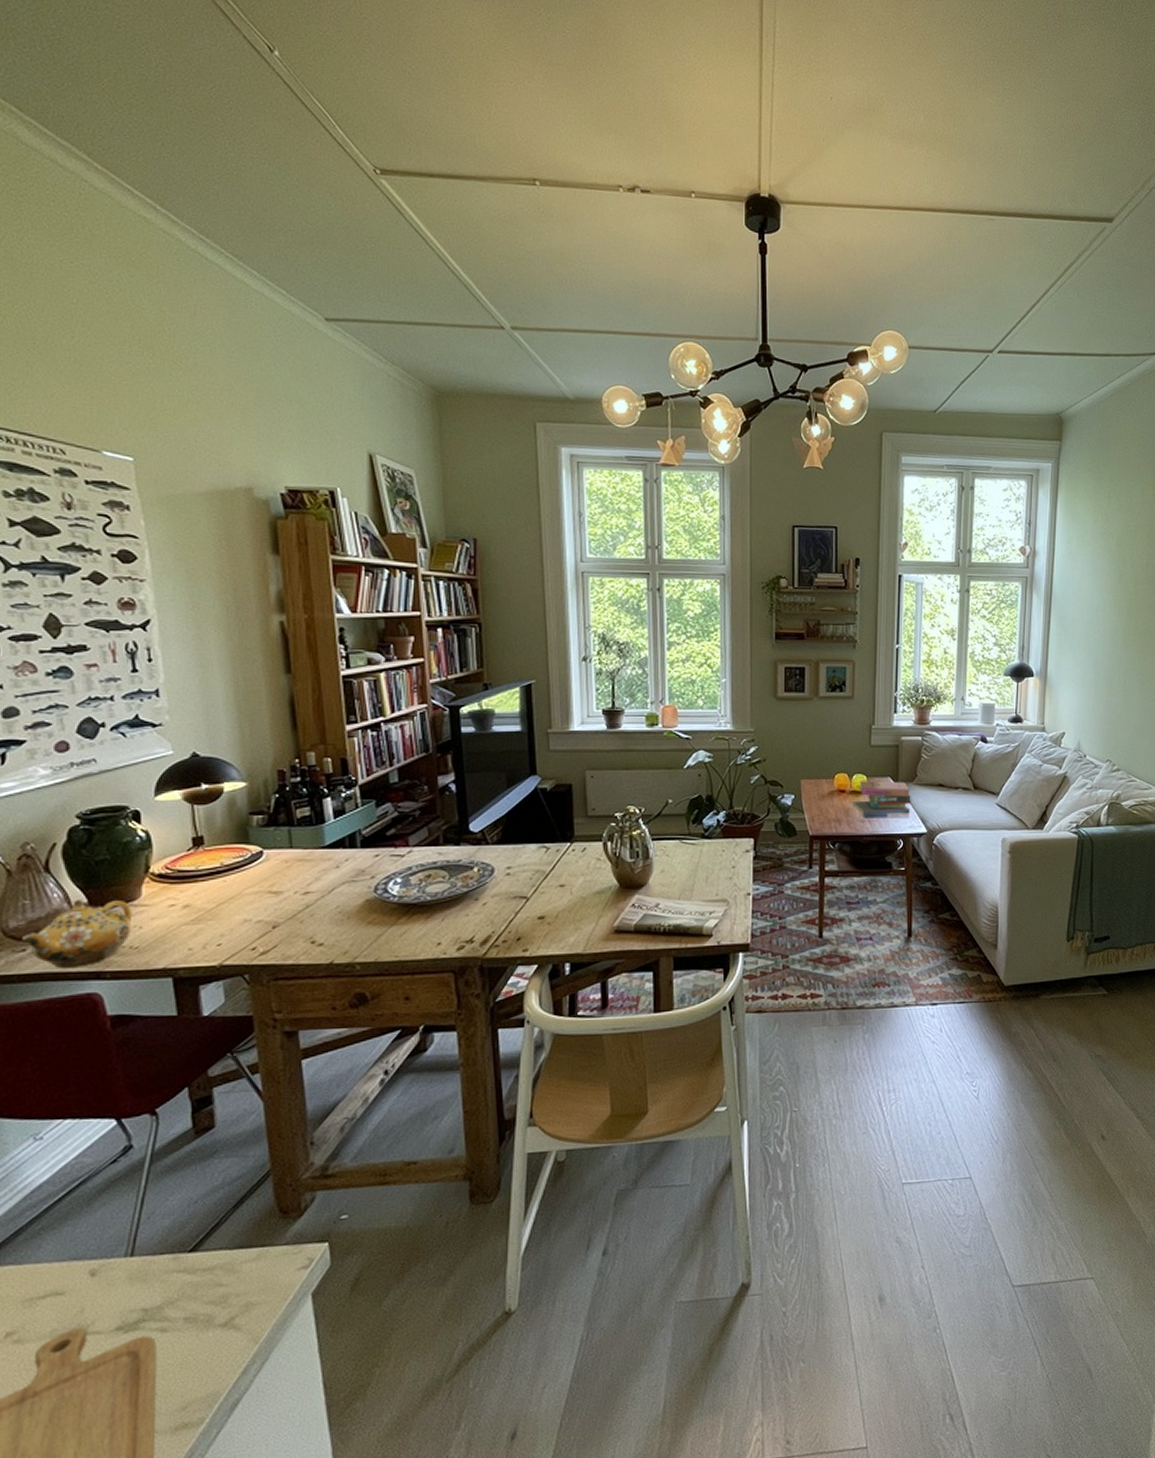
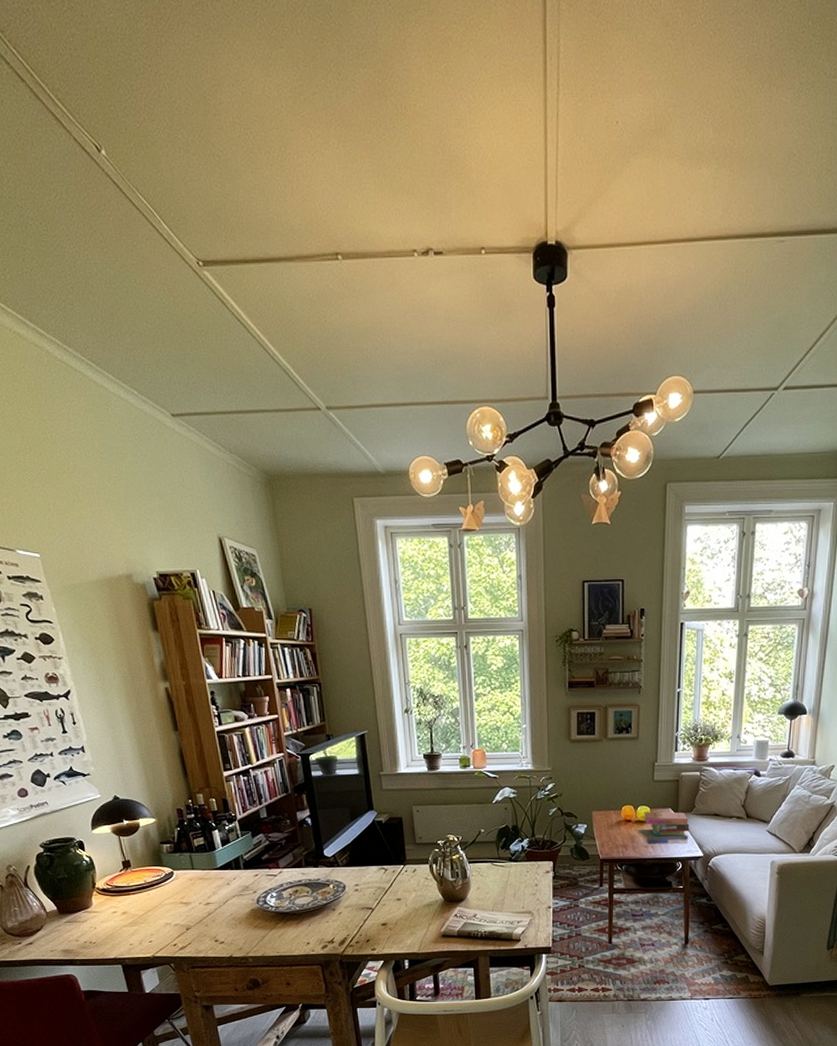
teapot: present [22,900,133,969] -> none [17,908,90,957]

